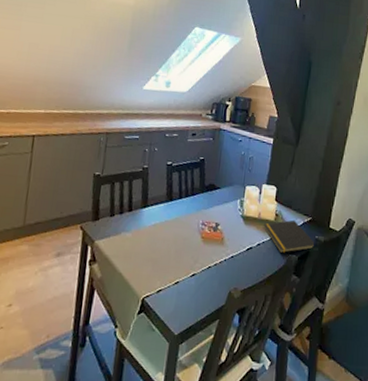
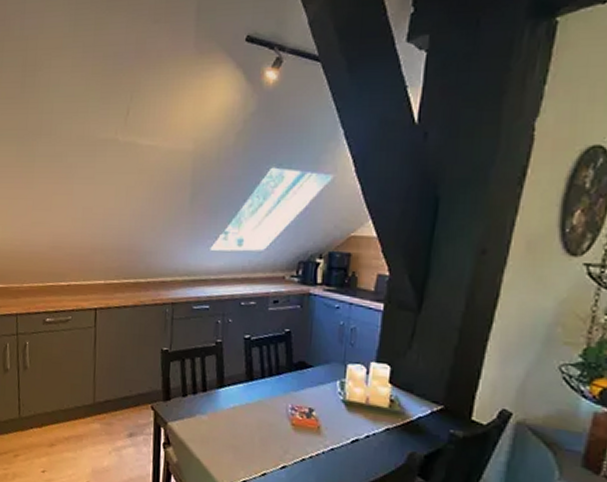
notepad: present [263,220,316,253] -> none [373,408,451,449]

